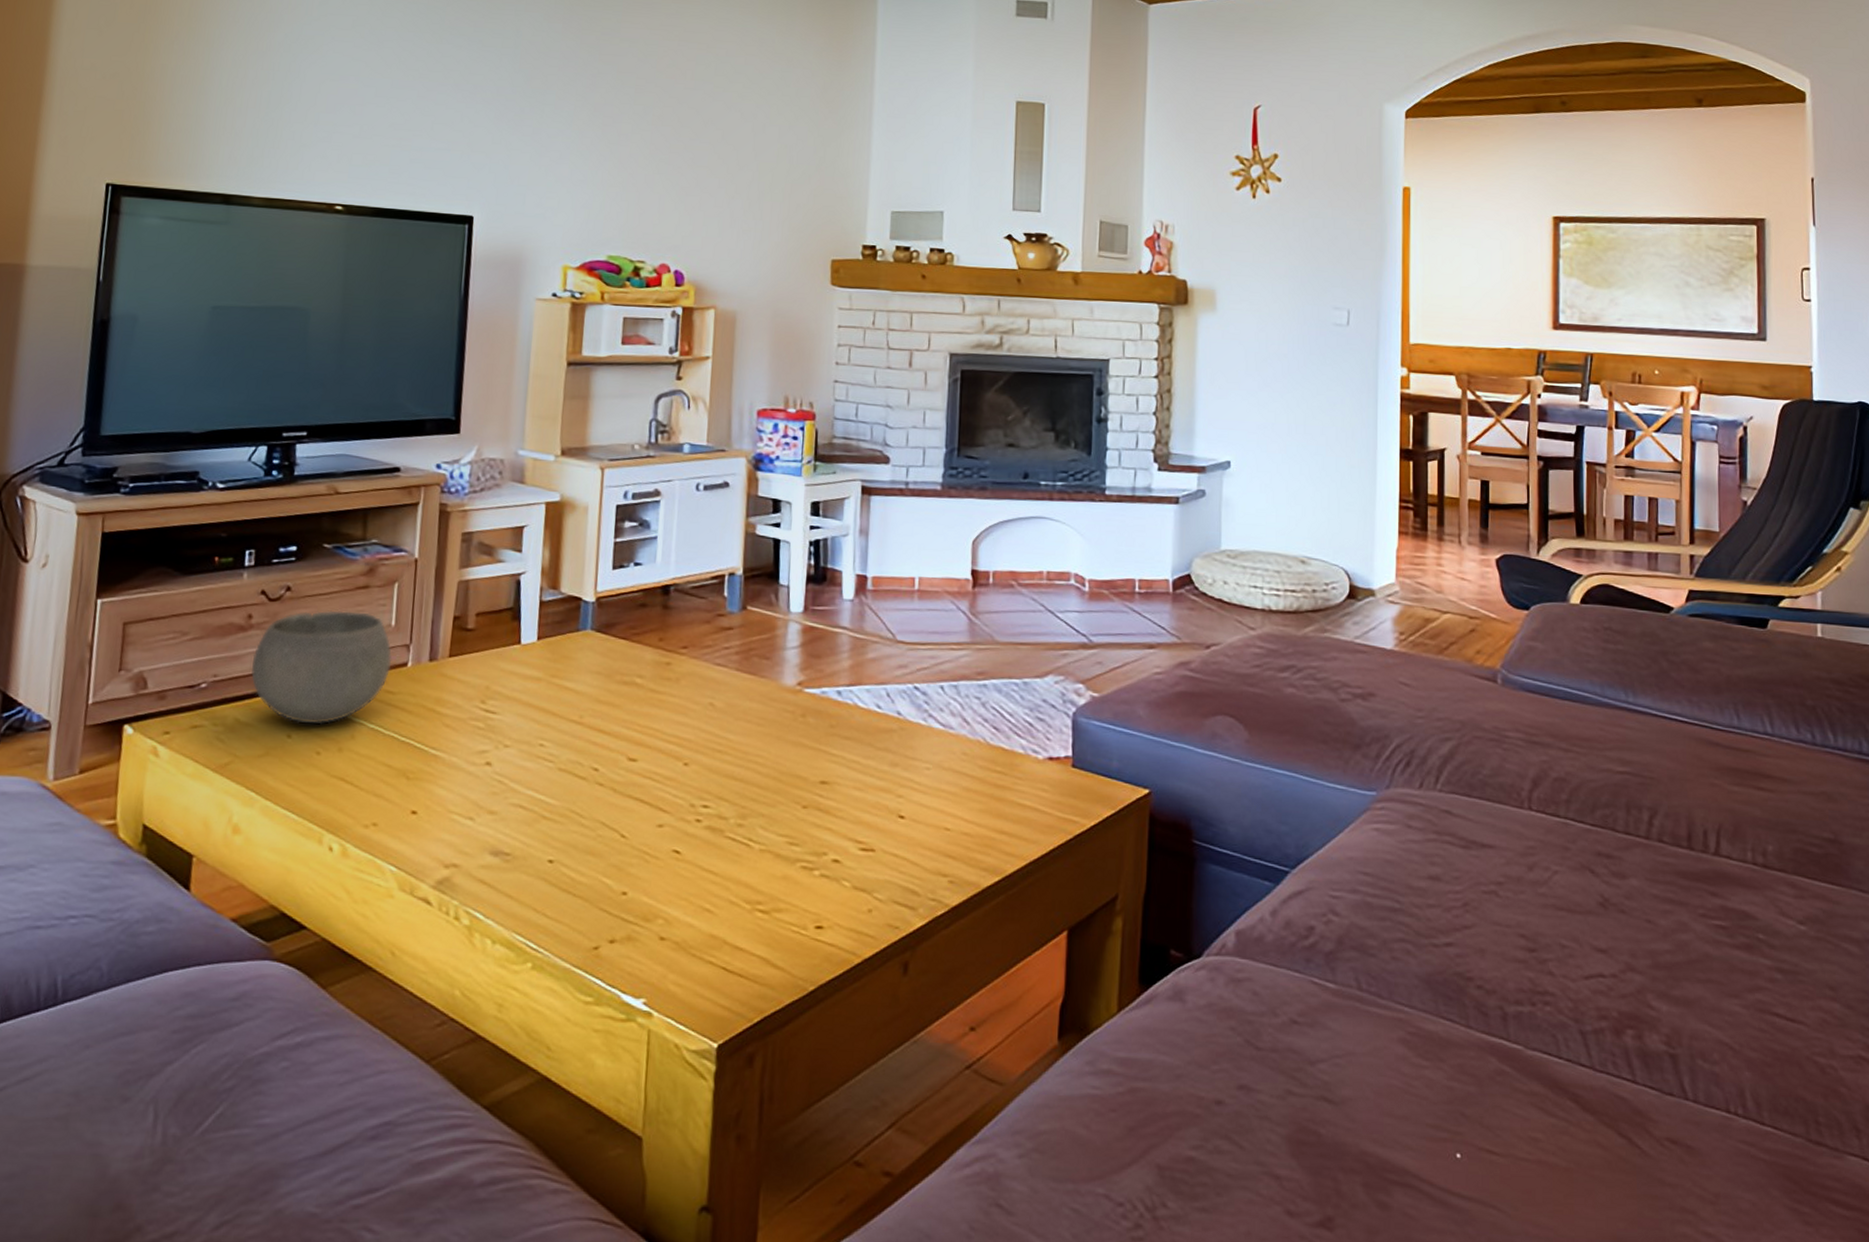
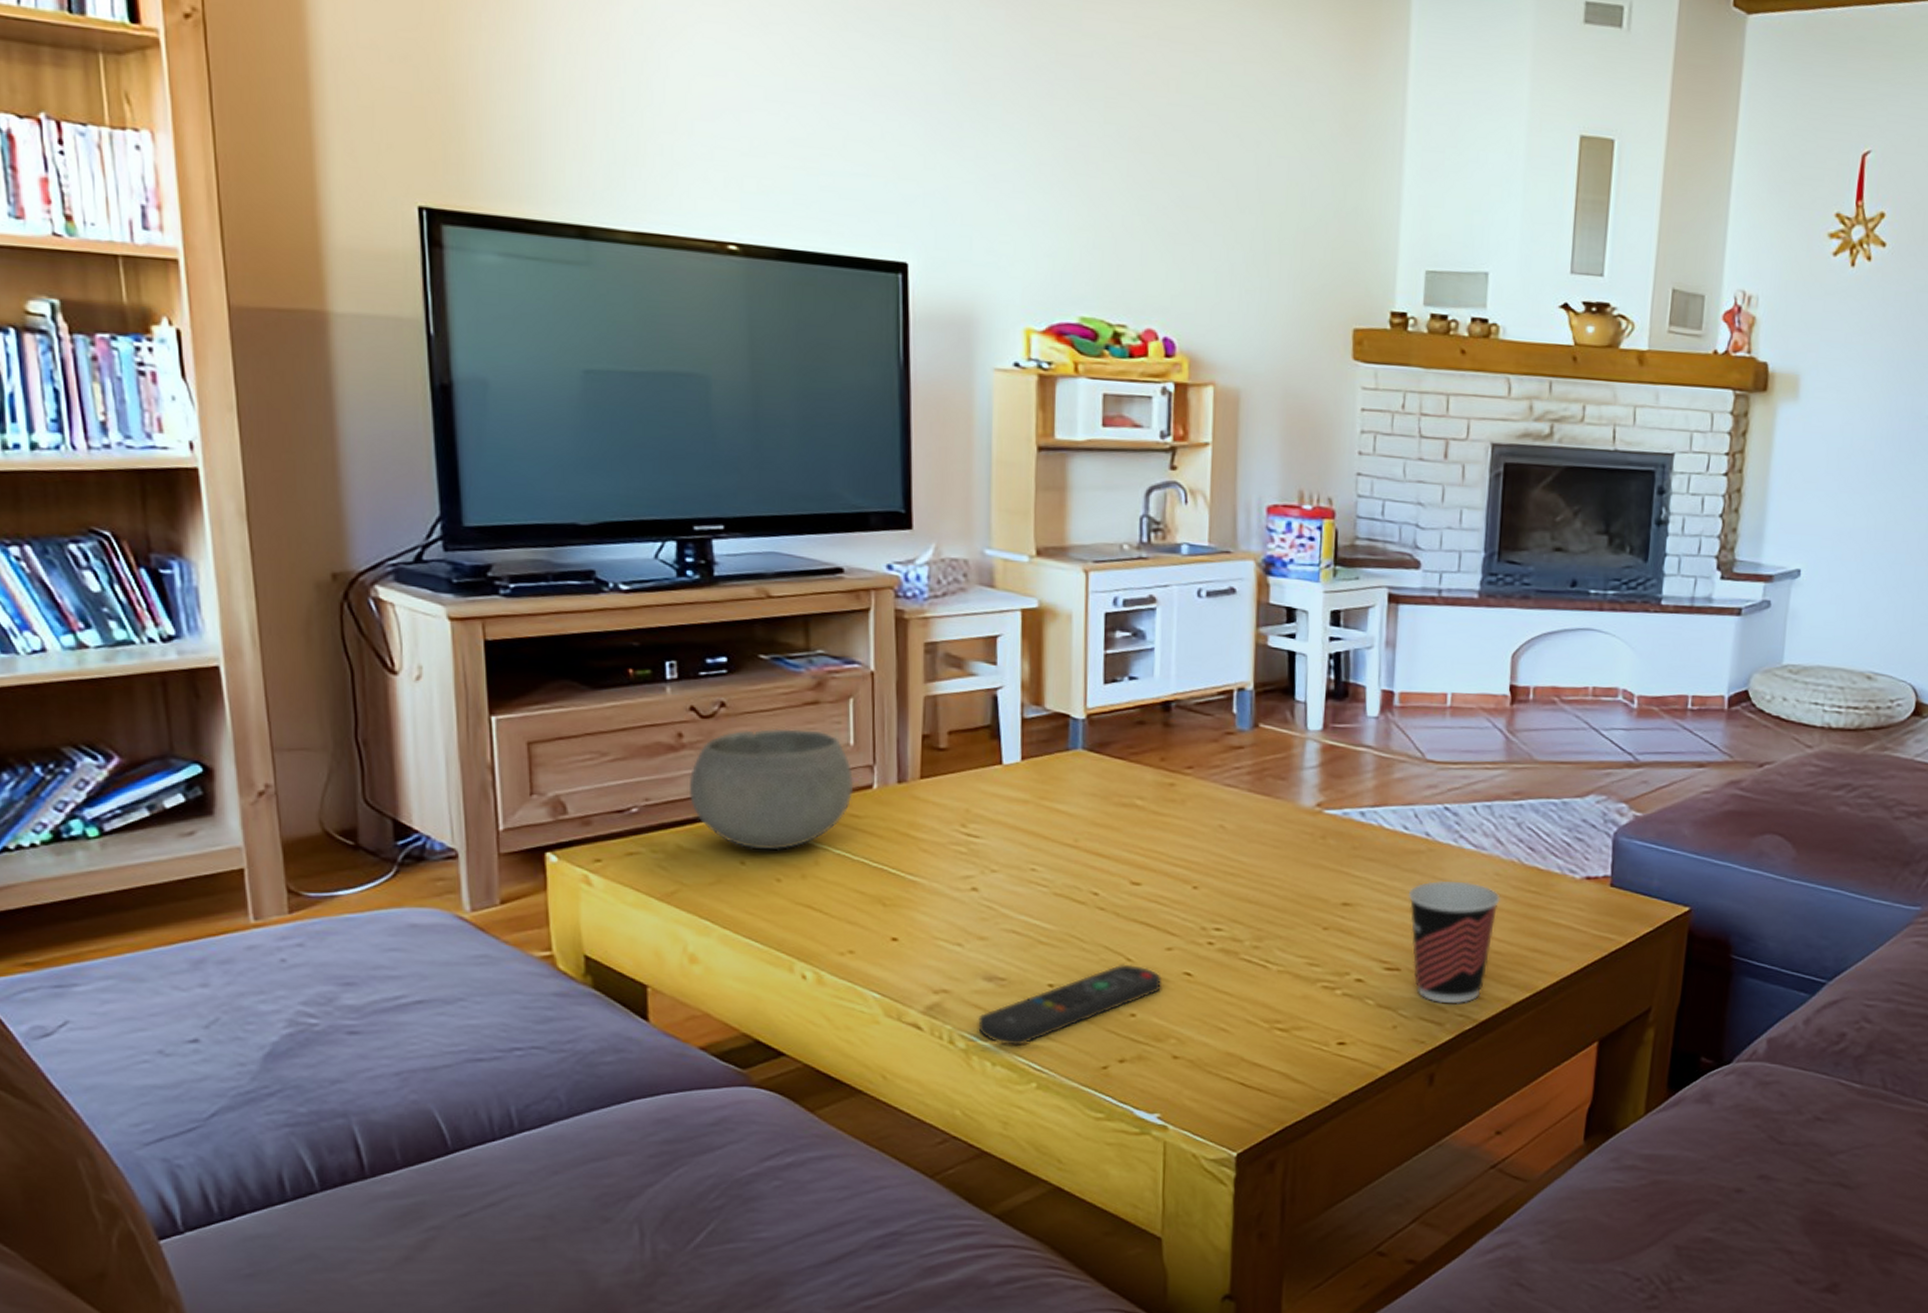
remote control: none [482,840,652,923] -> present [978,964,1161,1045]
cup: none [881,759,968,888] -> present [1408,880,1500,1004]

